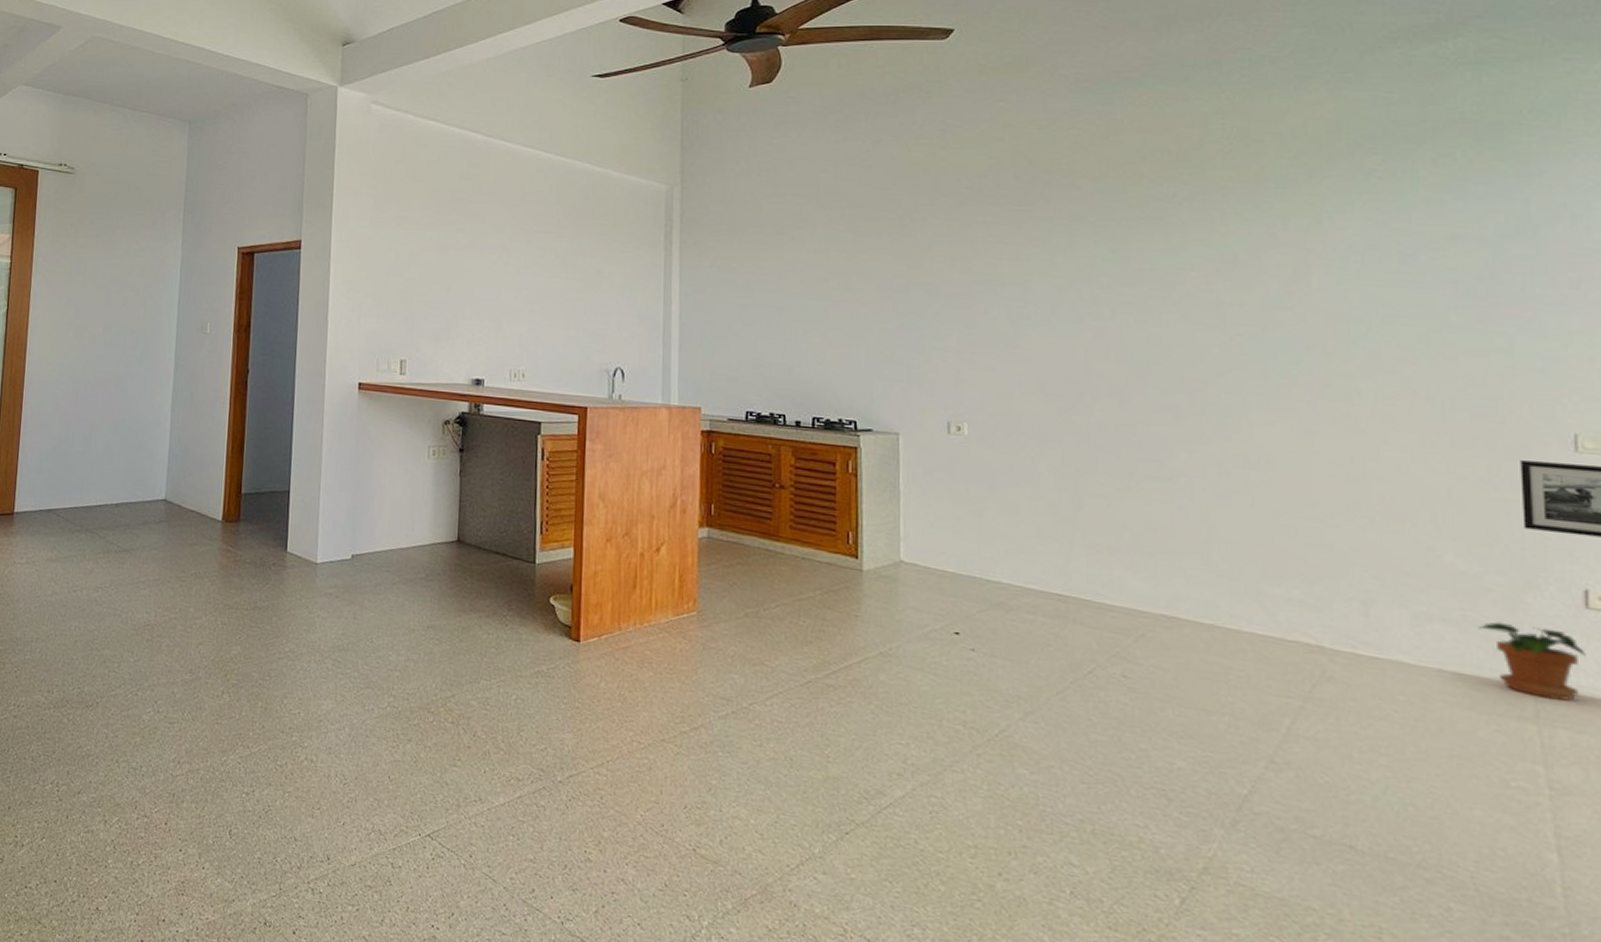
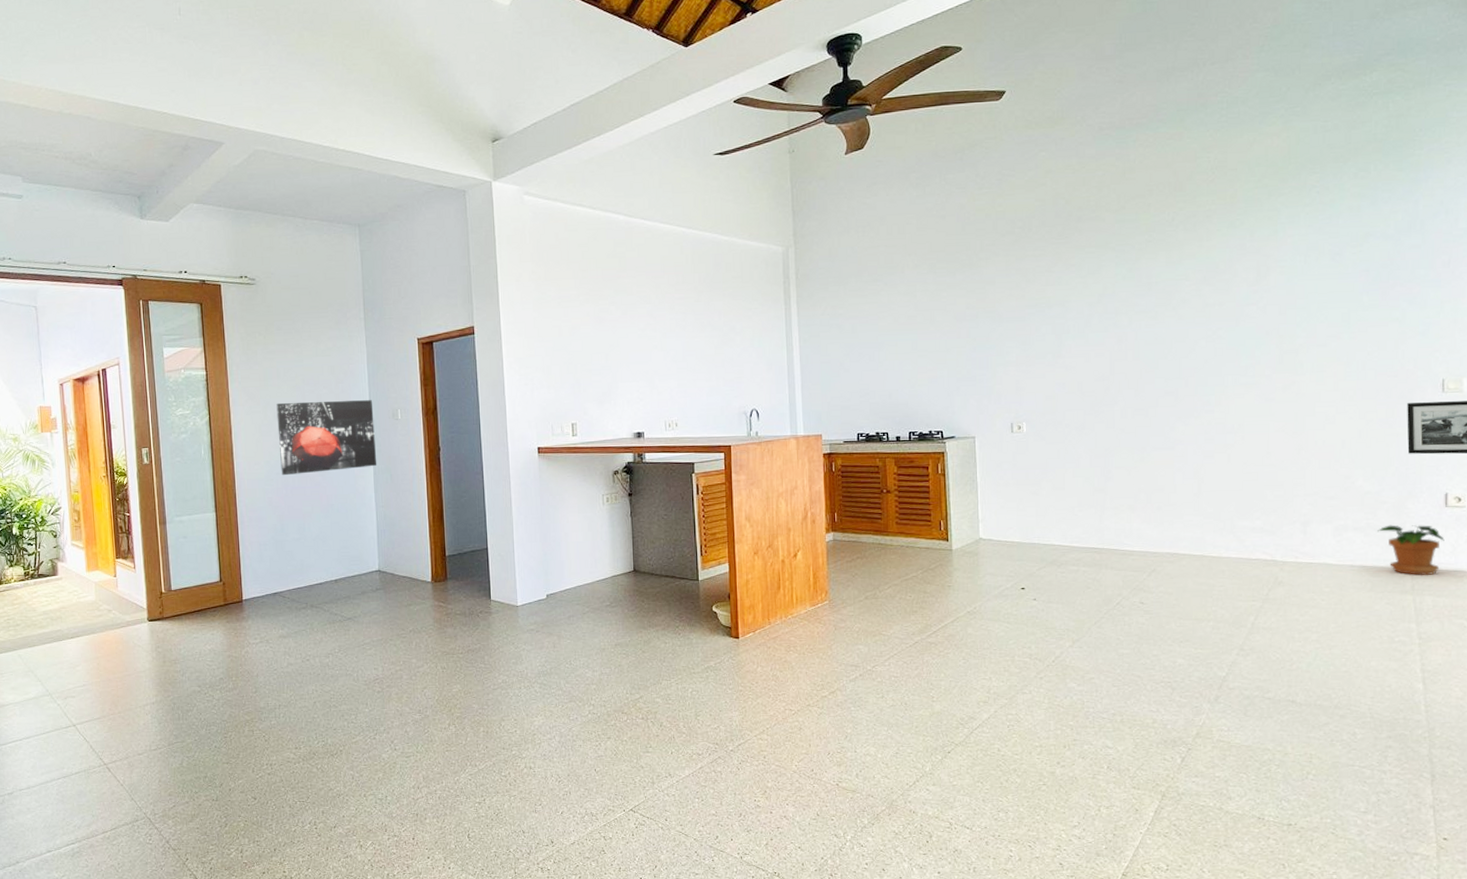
wall art: none [74,301,181,383] -> present [276,400,377,476]

